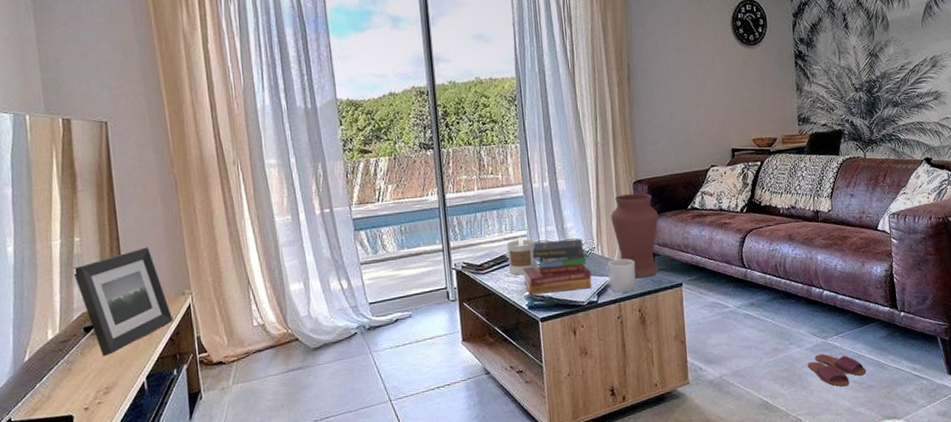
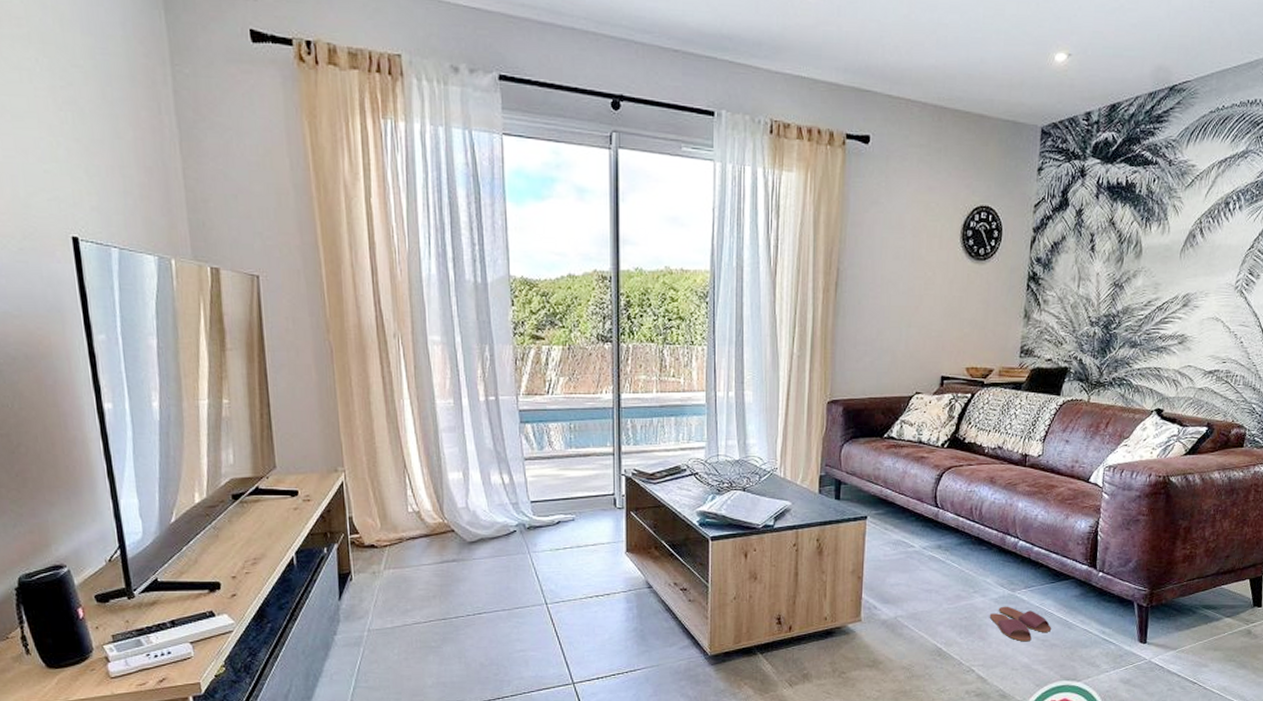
picture frame: present [73,247,174,357] -> none [221,417,325,527]
candle: present [506,237,537,275] -> none [682,449,713,489]
books: present [522,238,592,295] -> none [697,456,770,511]
mug: present [607,258,636,293] -> none [788,482,819,519]
decorative vase: present [611,193,659,279] -> none [798,414,850,506]

